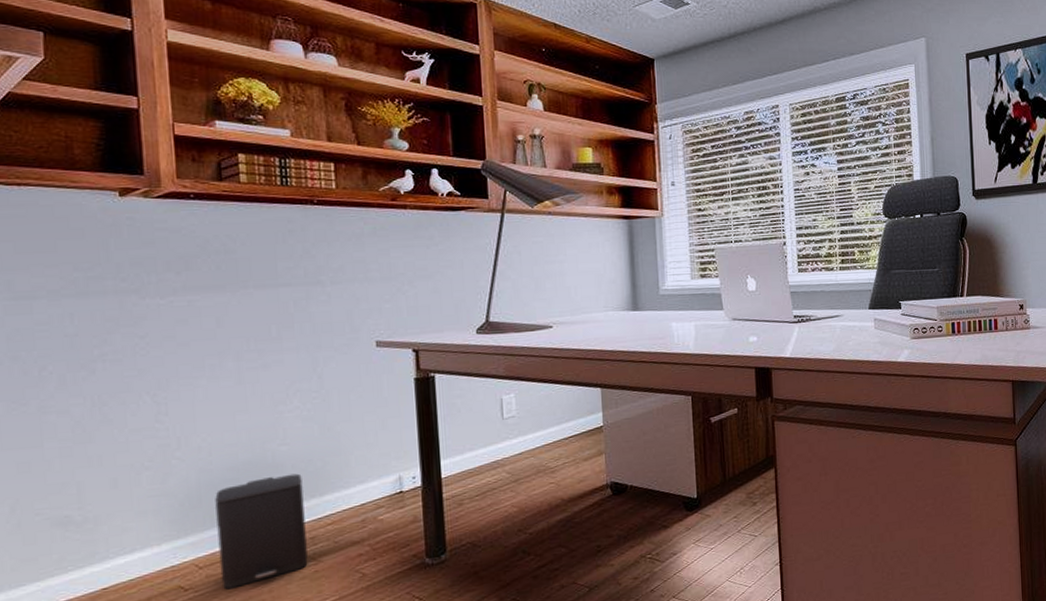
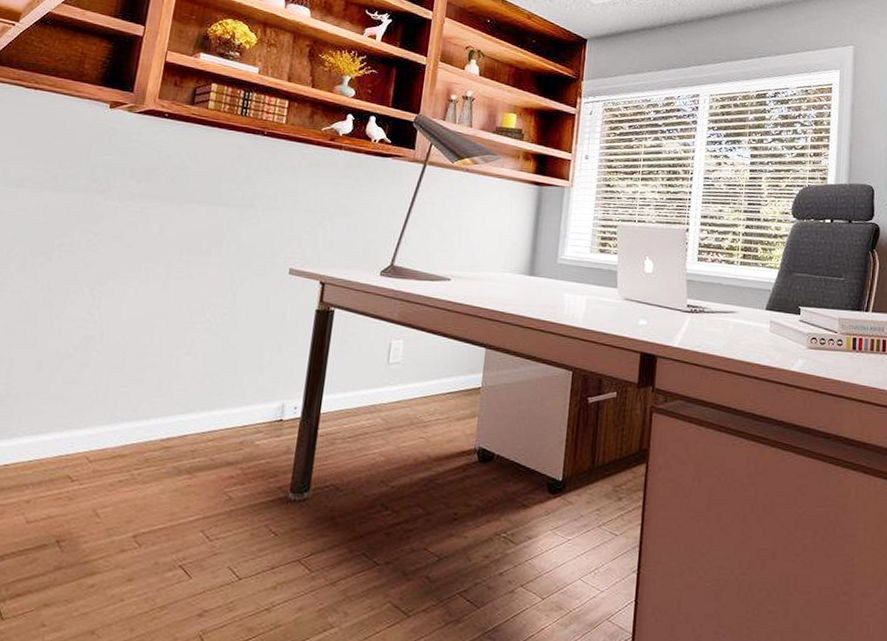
pedal bin: present [215,473,308,590] -> none [104,383,197,488]

